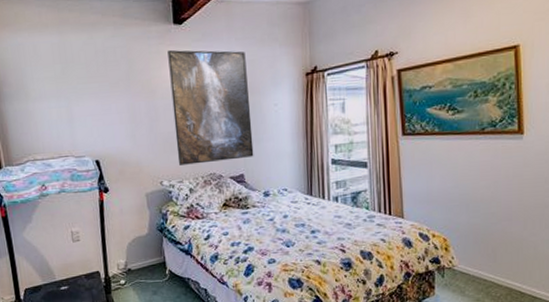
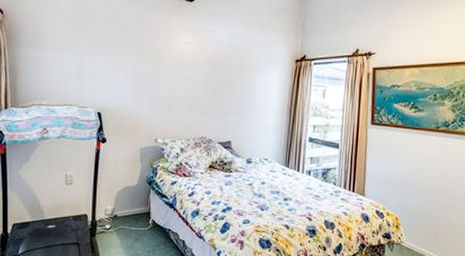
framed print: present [168,49,254,165] -> none [173,22,246,127]

